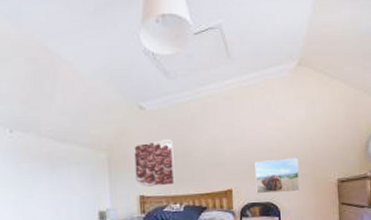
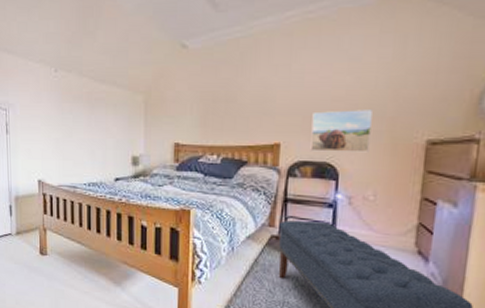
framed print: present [134,139,175,189] -> none [172,83,216,135]

